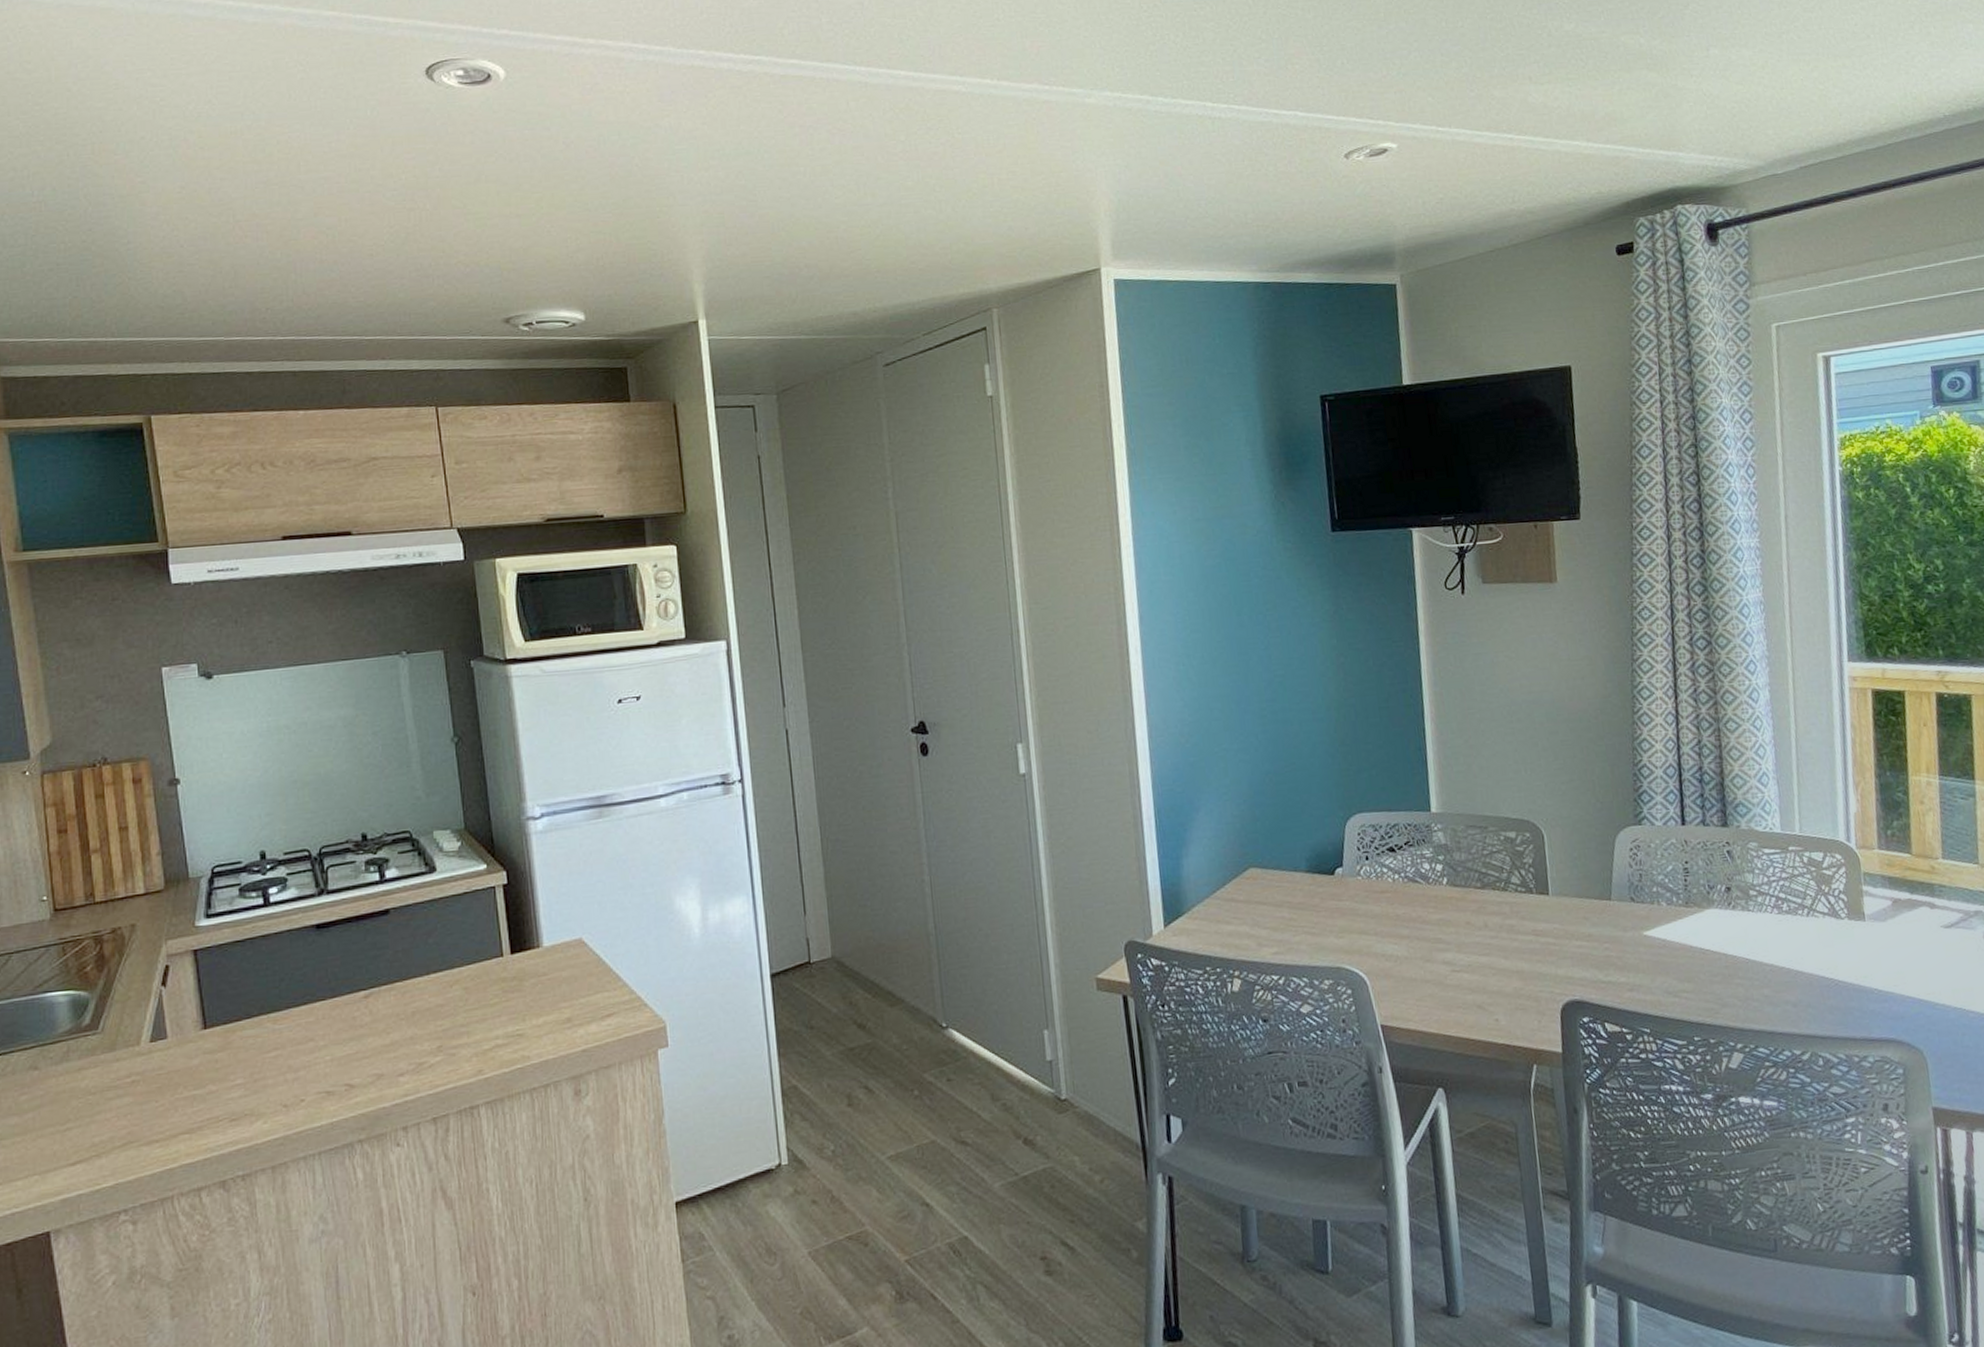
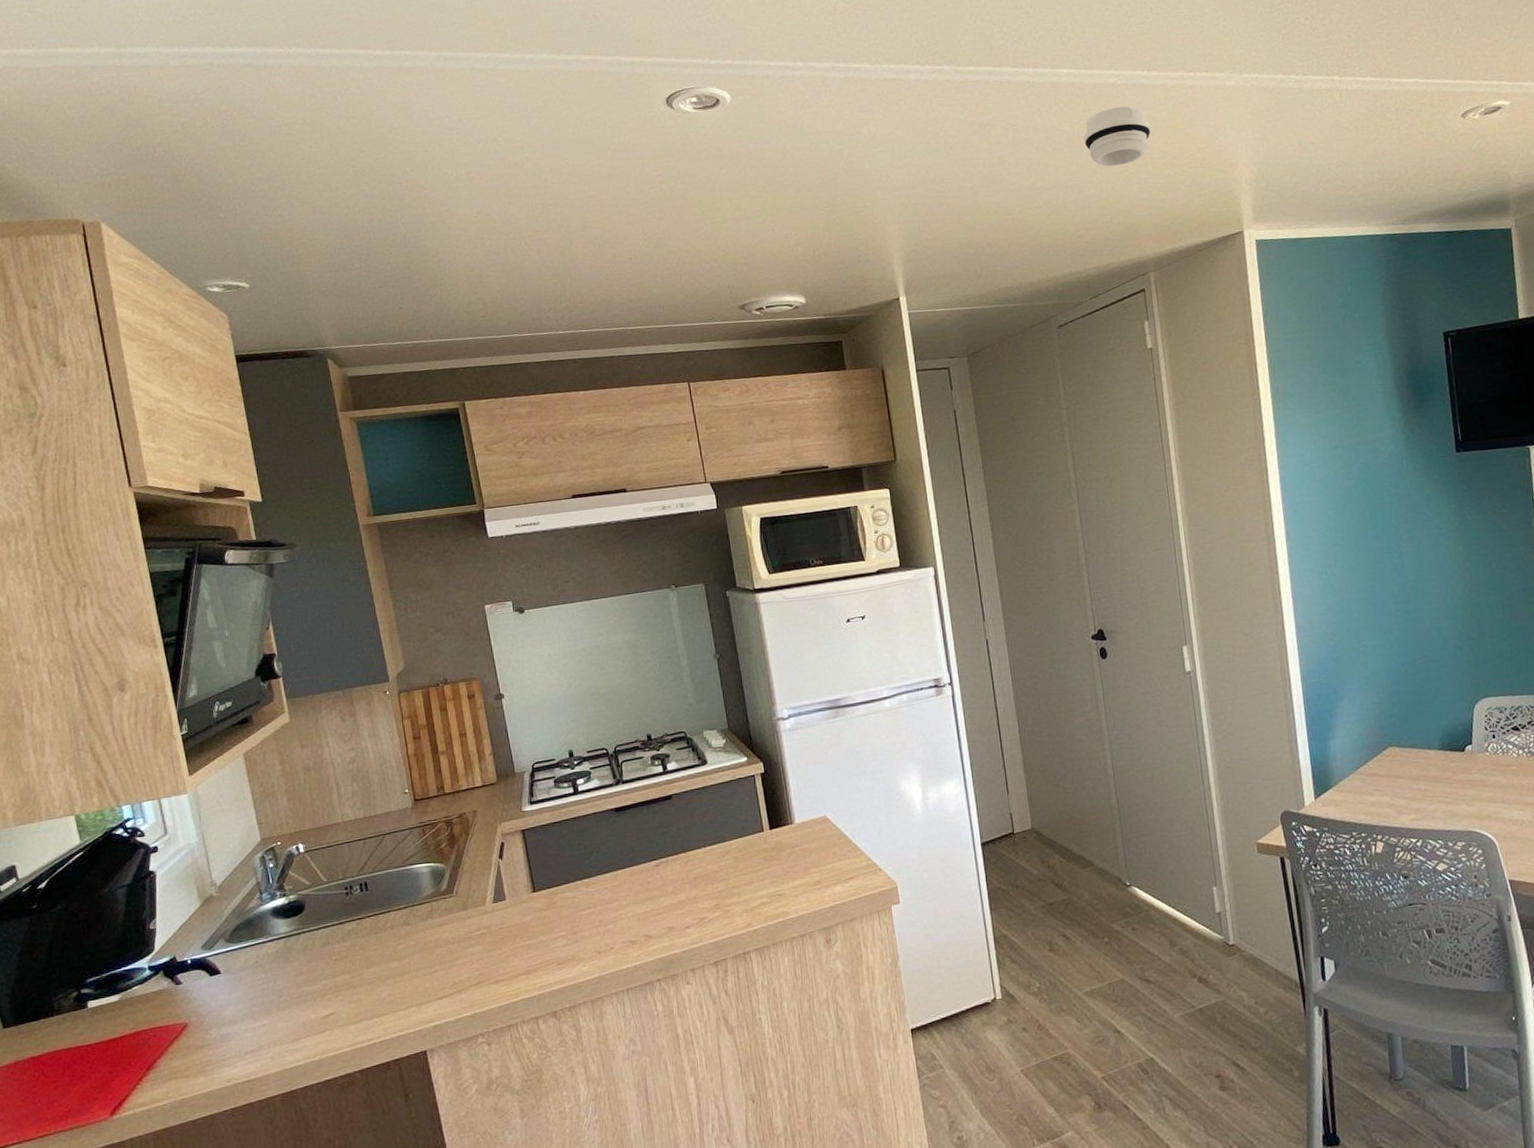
smoke detector: none [921,117,999,186] -> present [1083,106,1151,167]

